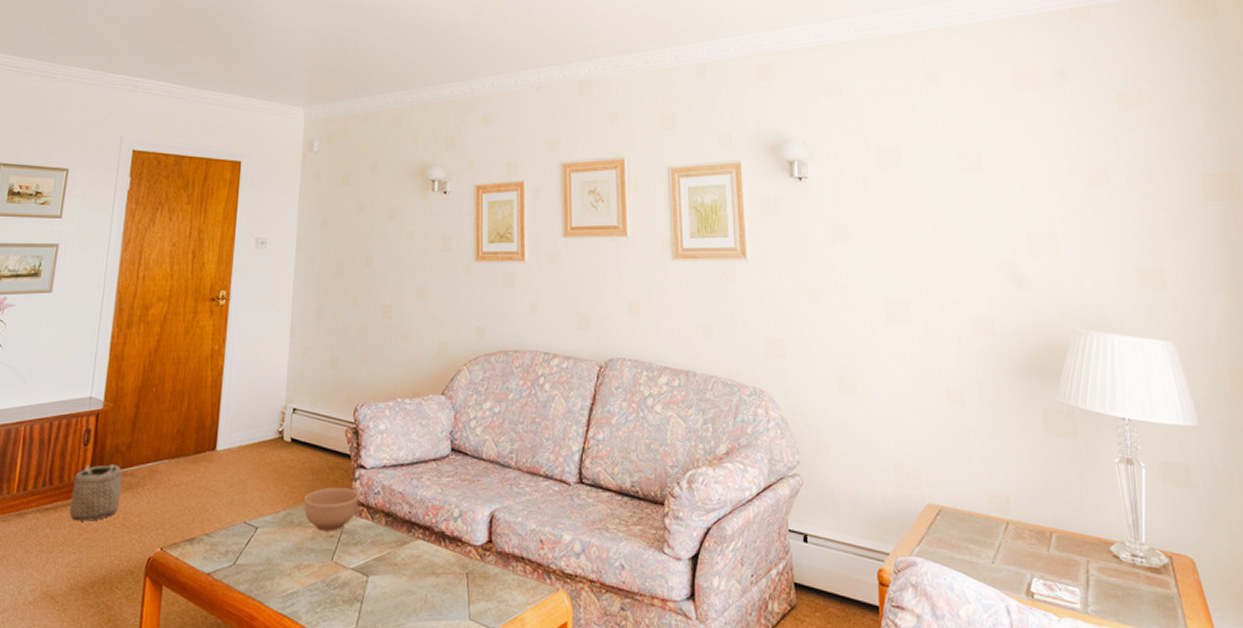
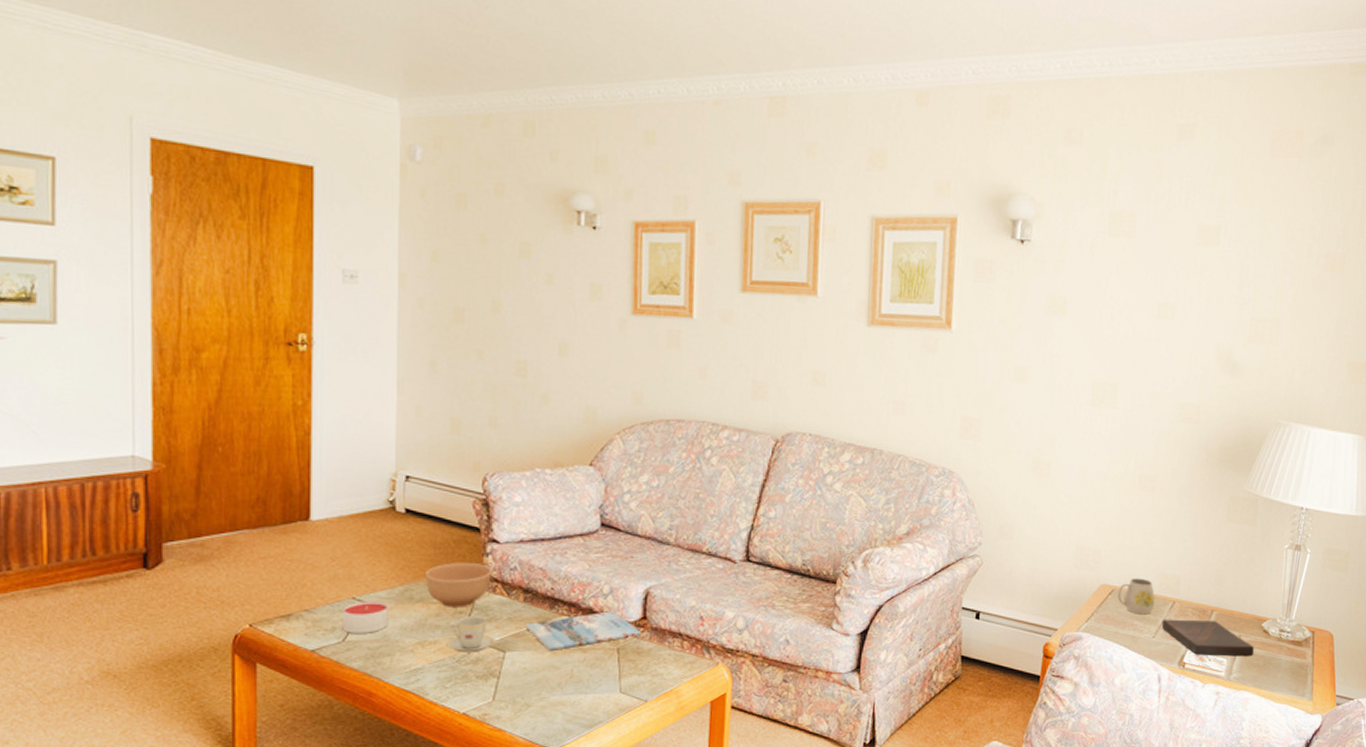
basket: present [69,464,122,521] -> none [123,533,190,596]
candle: none [233,525,273,557] -> present [342,601,388,633]
teacup: none [319,539,360,577] -> present [447,615,495,653]
magazine: none [385,535,487,575] -> present [525,611,641,650]
mug: none [946,497,988,537] -> present [1117,578,1156,615]
book: none [998,542,1108,586] -> present [1161,619,1254,657]

